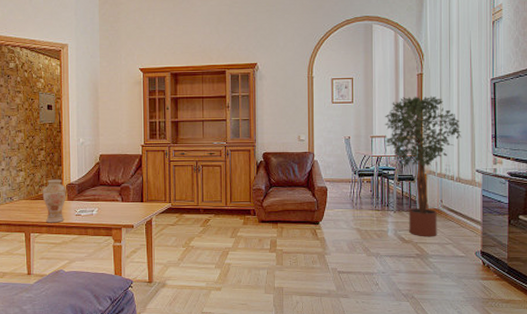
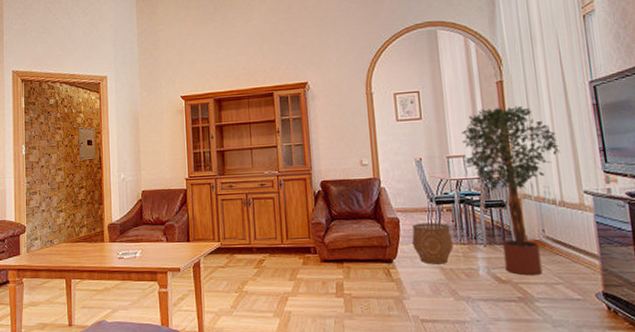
vase: present [42,179,67,223] -> none [83,219,109,268]
basket: none [337,192,369,227] -> present [412,222,454,265]

